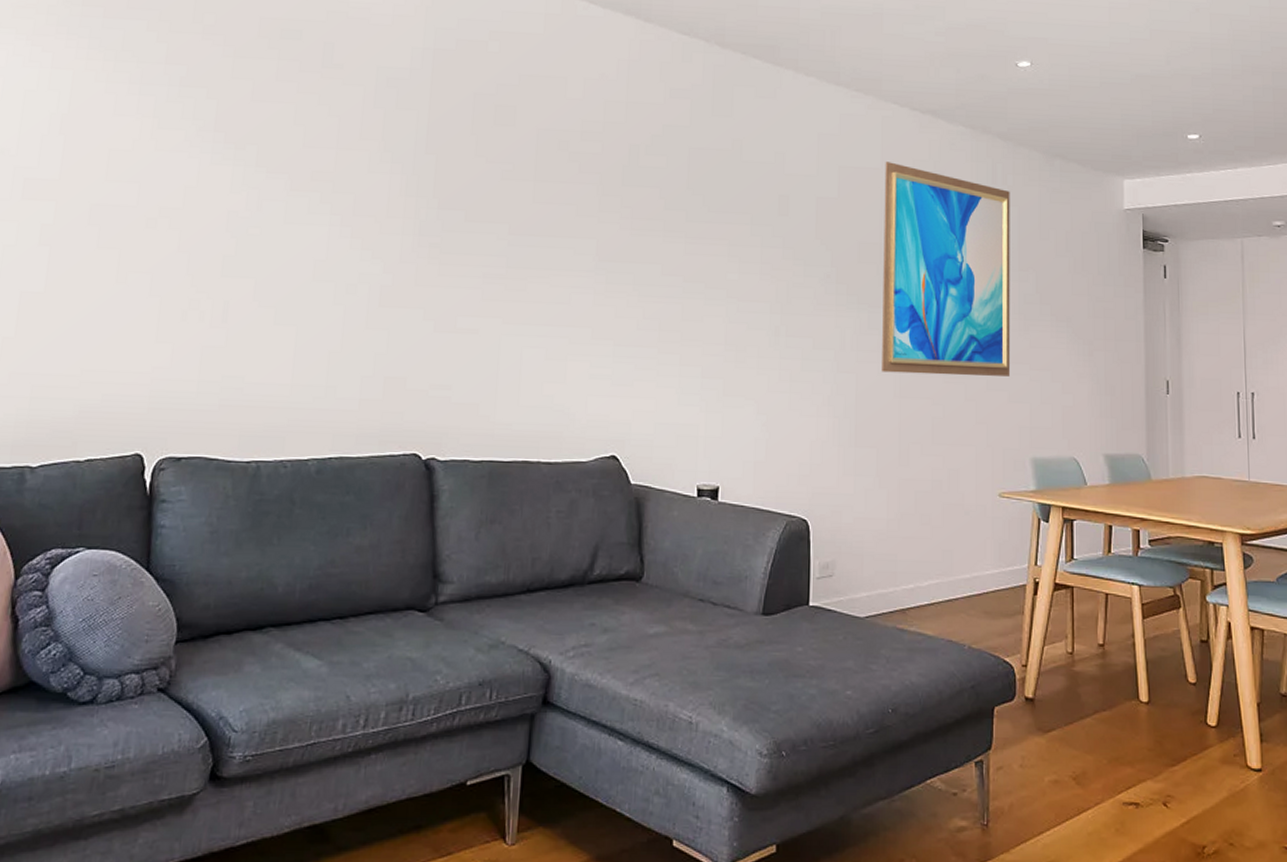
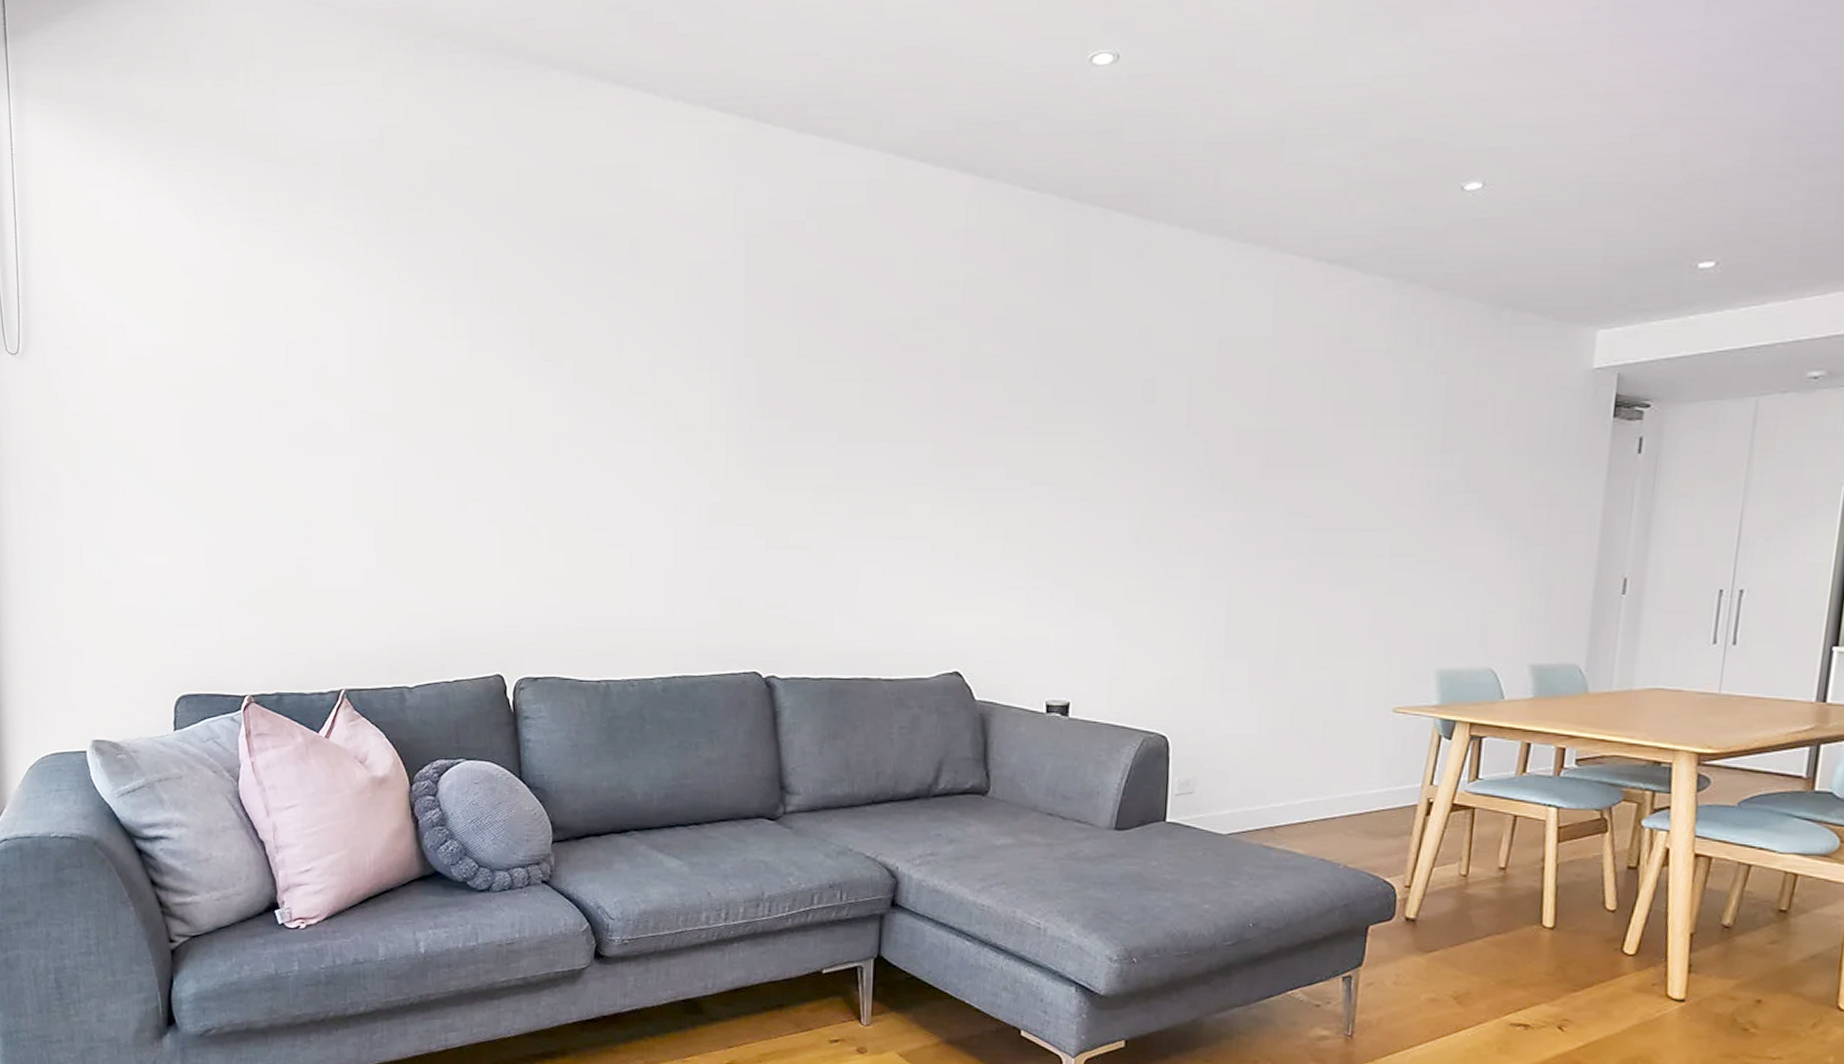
wall art: present [882,162,1011,376] -> none [1260,329,1439,579]

